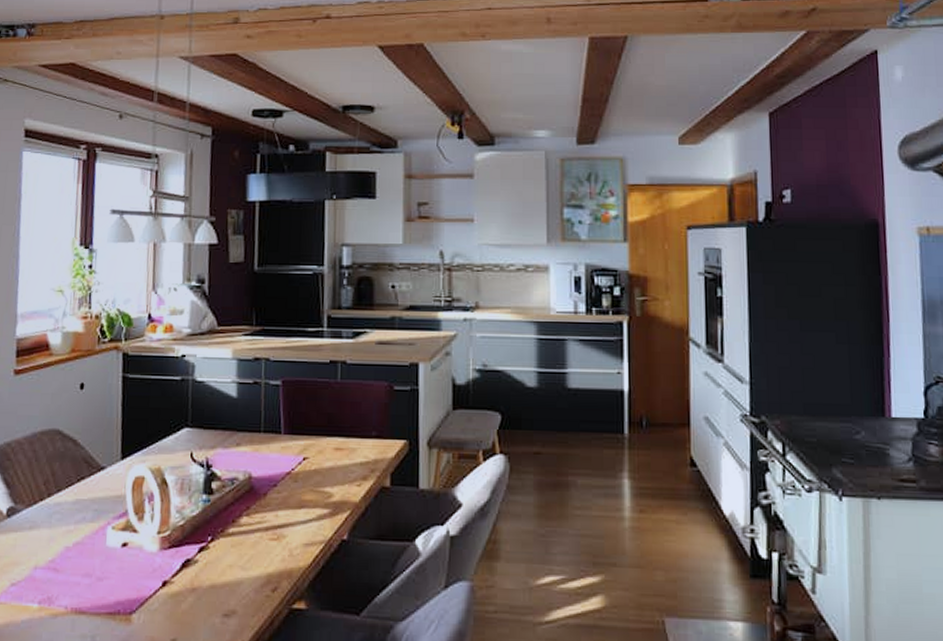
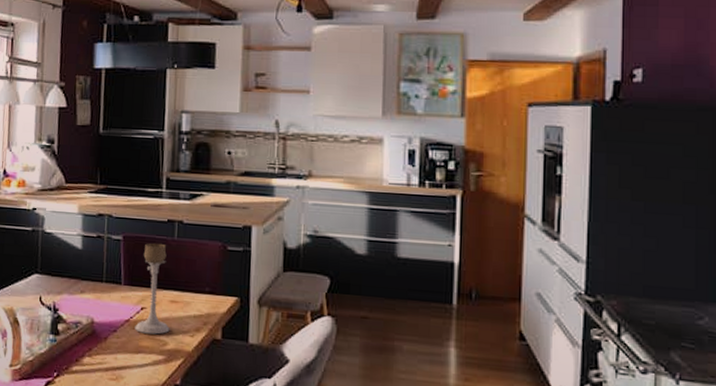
candle holder: none [297,386,335,486] -> present [135,242,170,335]

